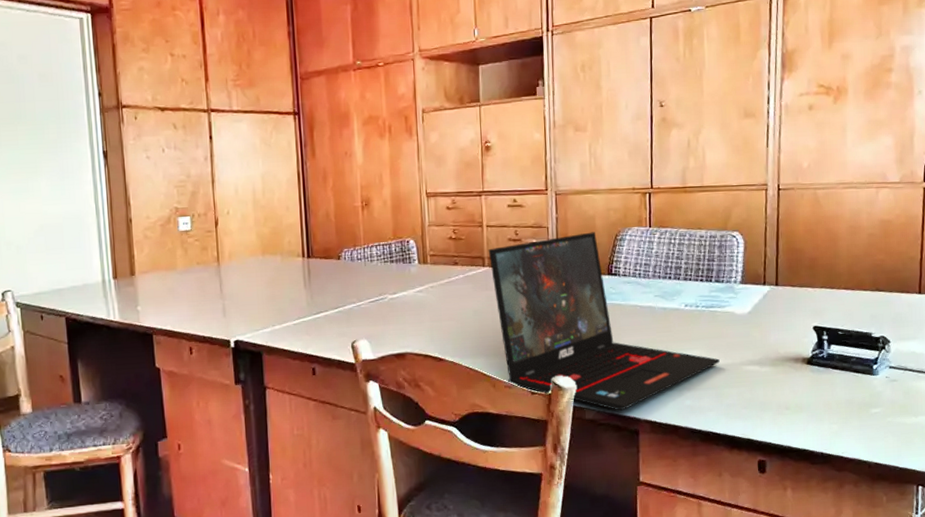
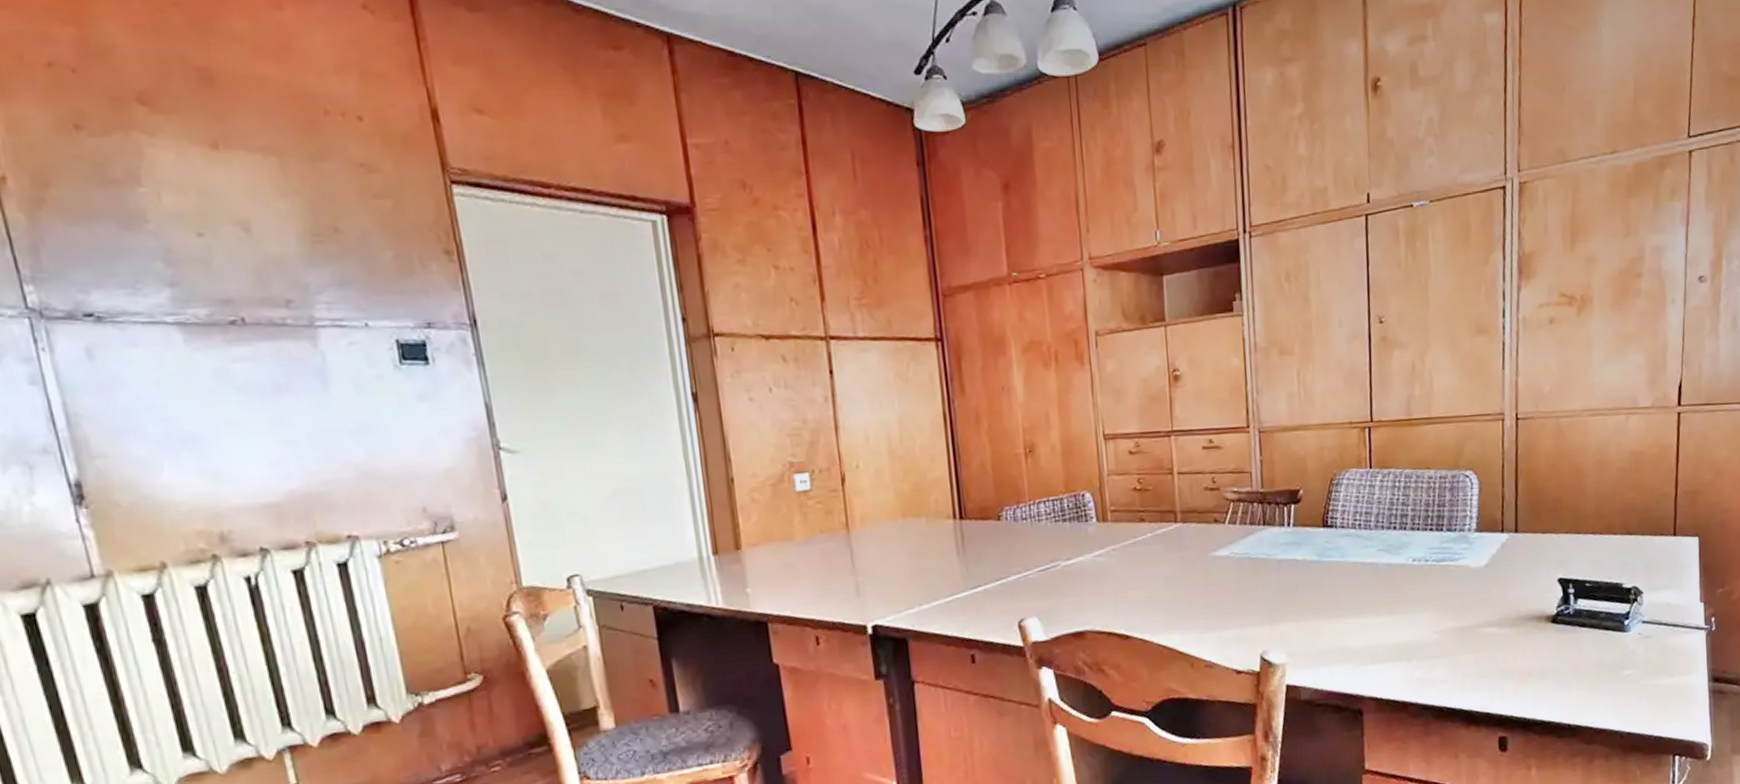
laptop: present [488,232,720,411] -> none [1180,476,1453,688]

